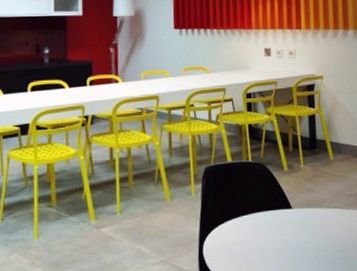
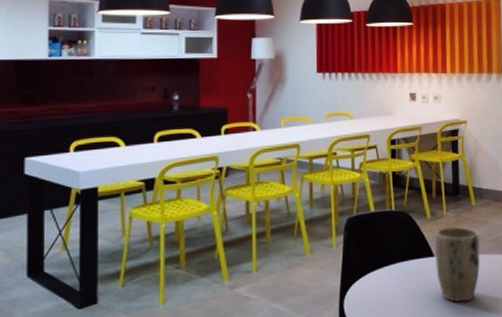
plant pot: none [292,180,340,256] -> present [435,227,480,303]

